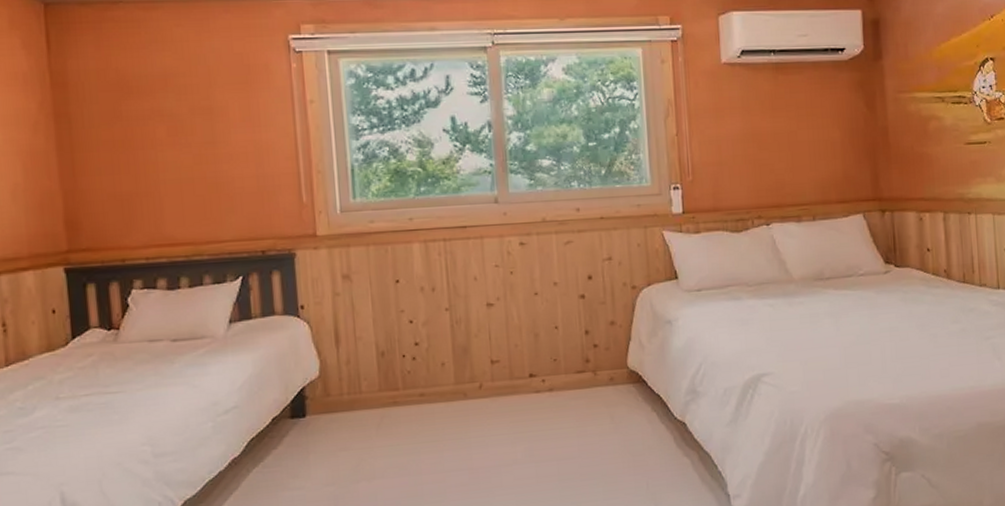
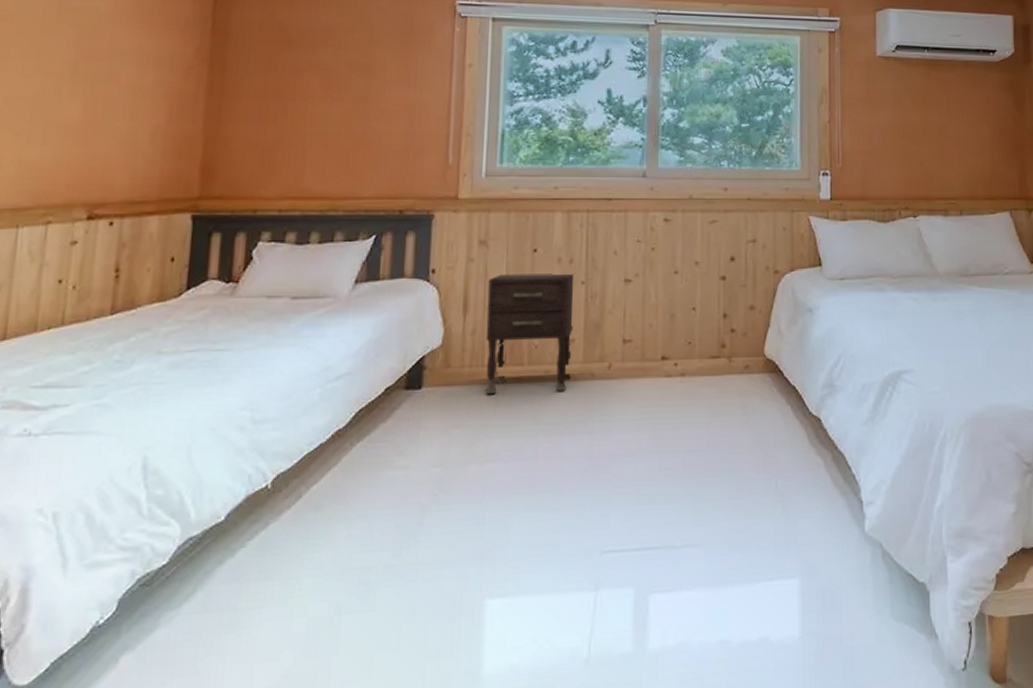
nightstand: none [356,301,445,418] -> present [485,273,575,394]

